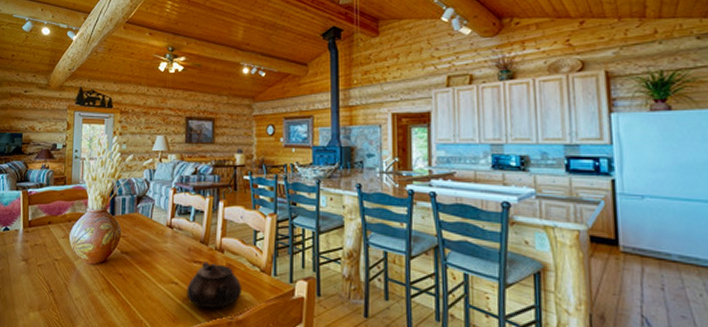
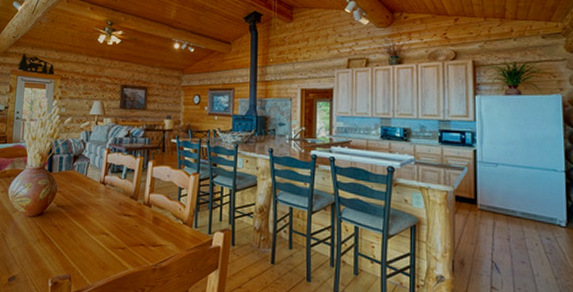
teapot: present [187,262,243,308] -> none [116,215,167,257]

